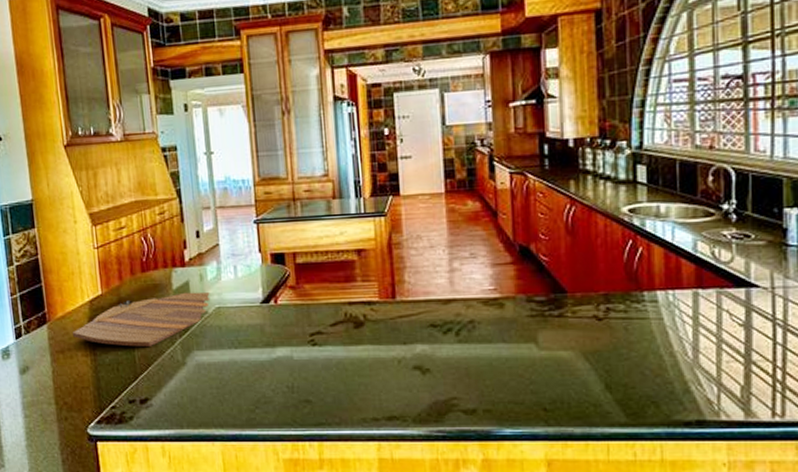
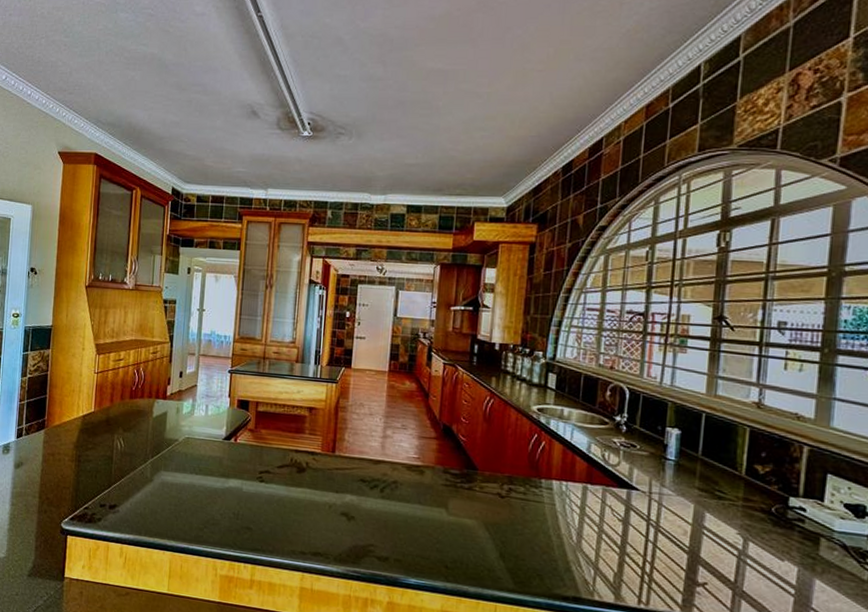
cutting board: present [73,291,211,347] -> none [64,420,183,462]

